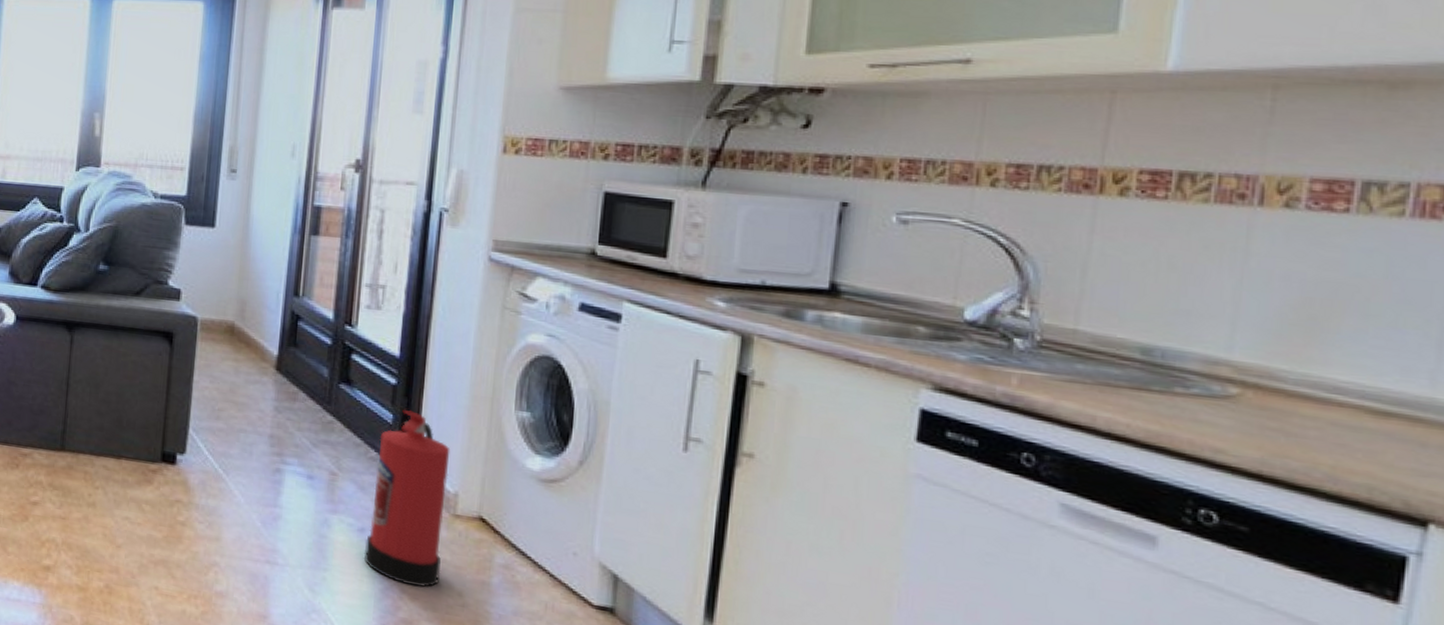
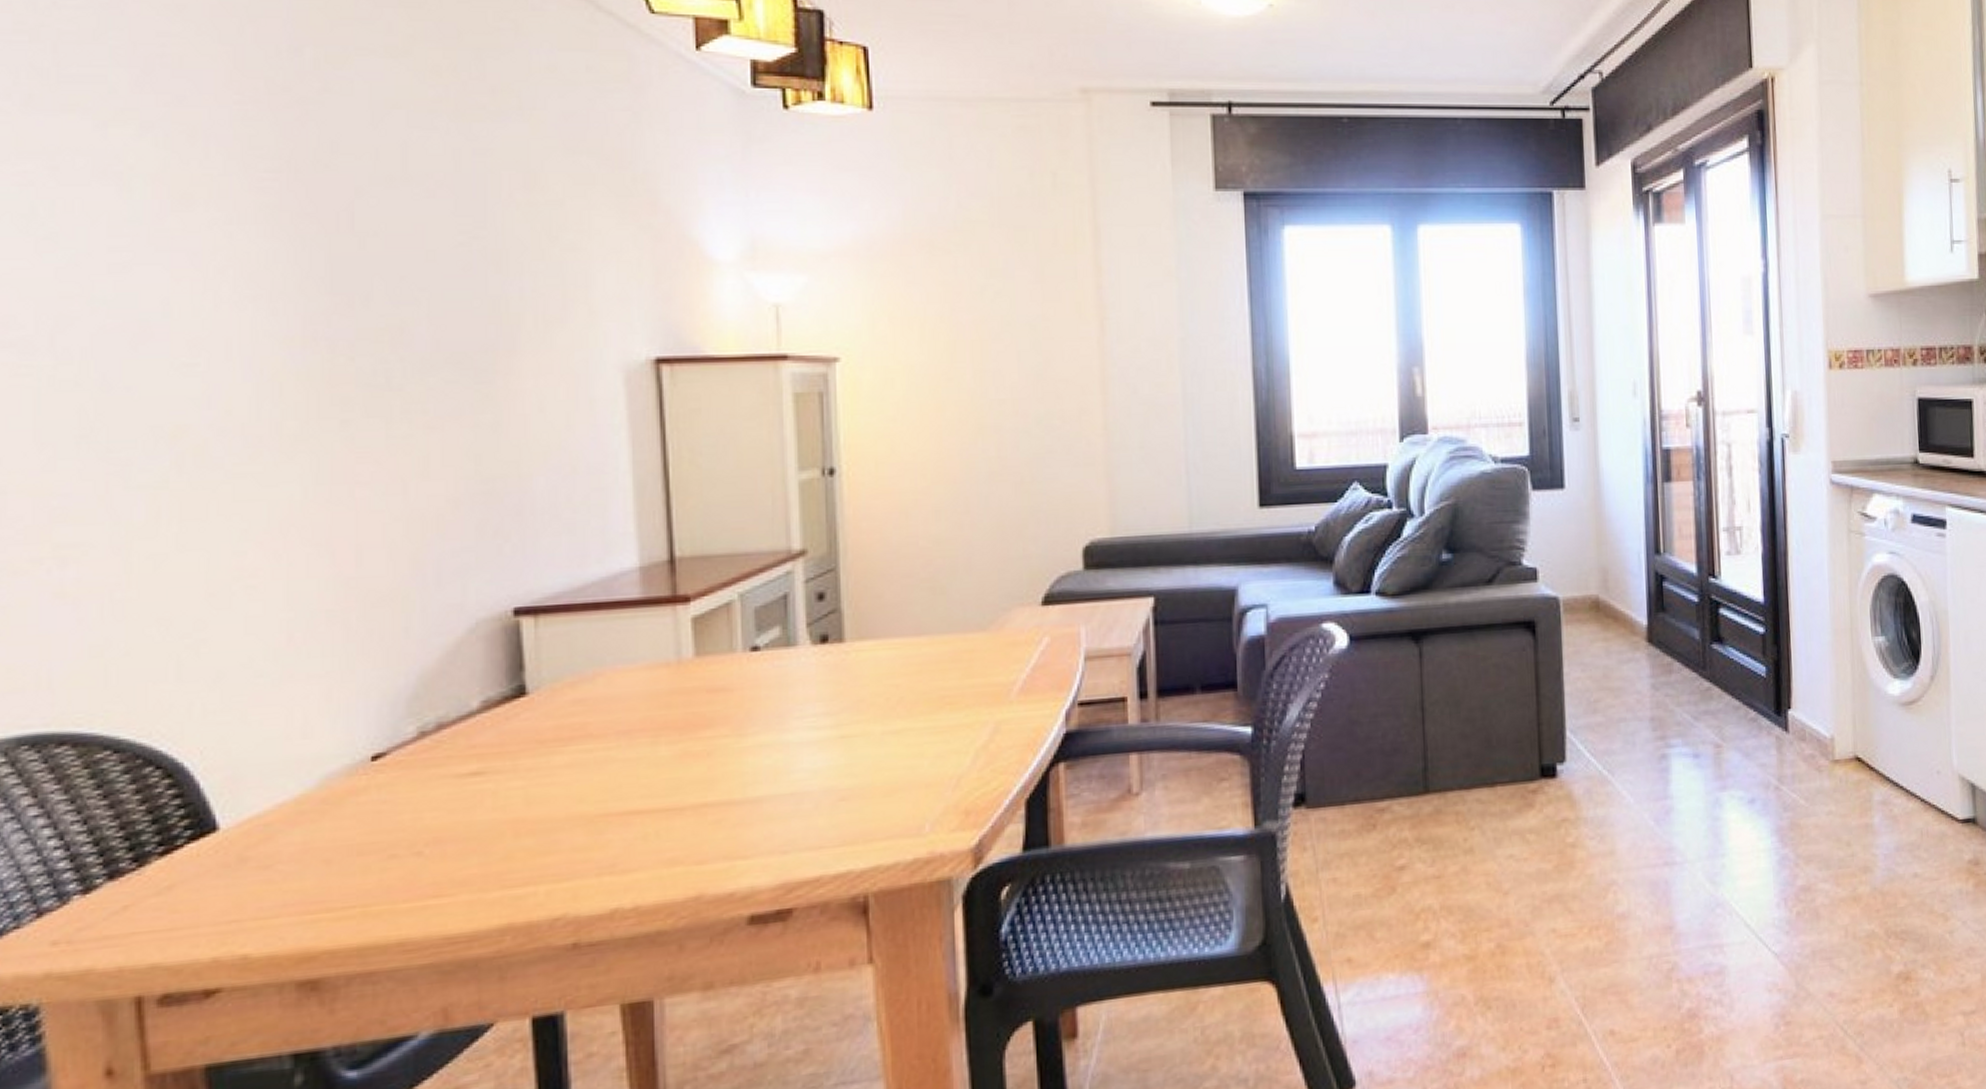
fire extinguisher: present [363,409,451,587] -> none [1756,658,1829,848]

